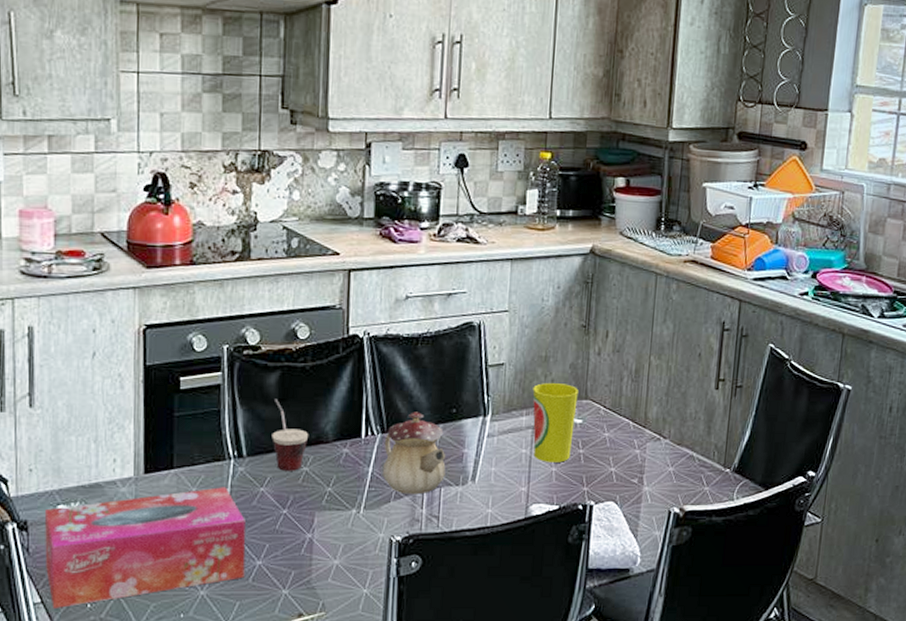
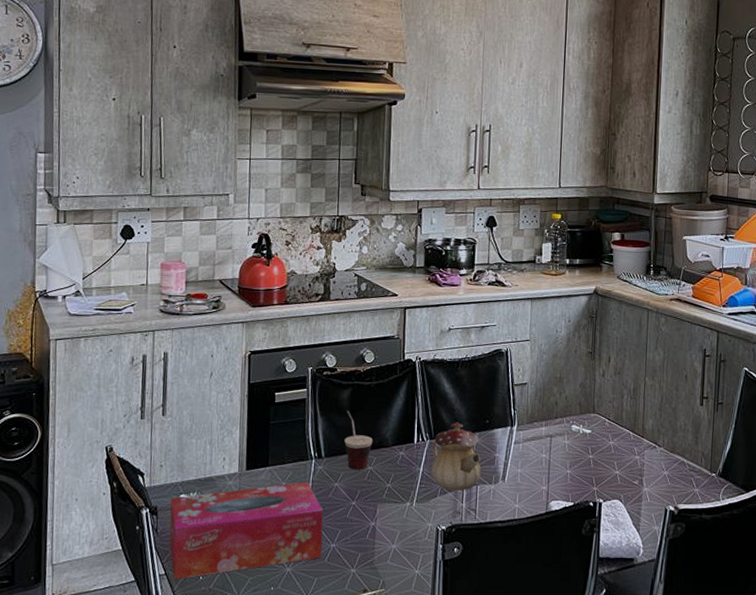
cup: present [533,383,578,463] -> none [550,399,587,466]

